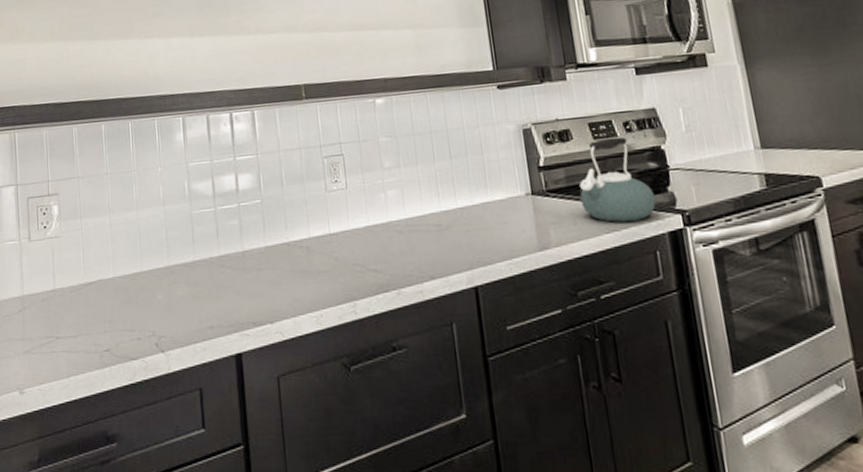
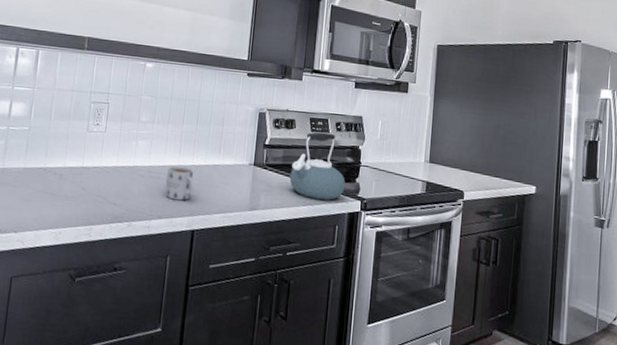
mug: none [428,212,466,254] -> present [165,166,194,201]

